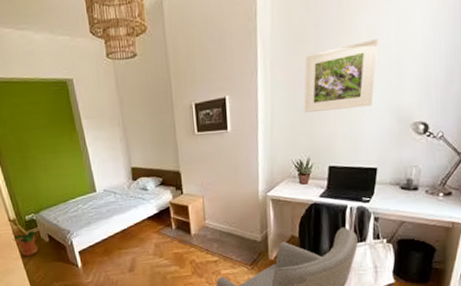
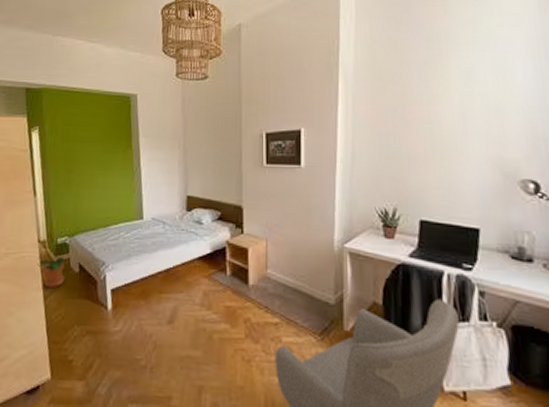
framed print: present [303,39,379,112] -> none [389,85,475,156]

